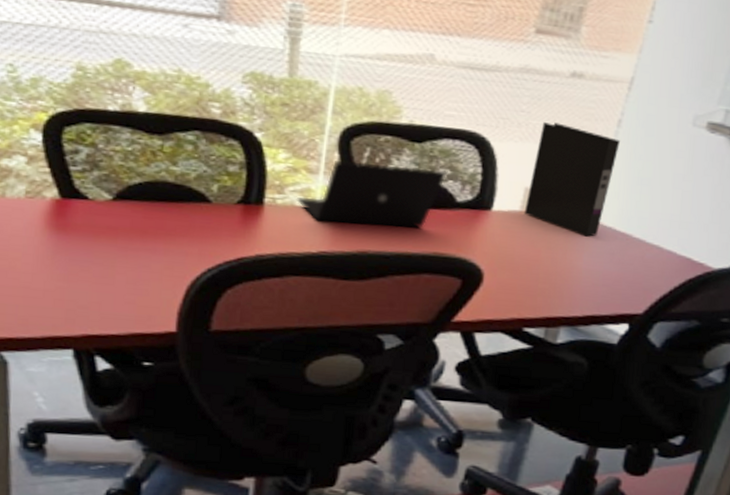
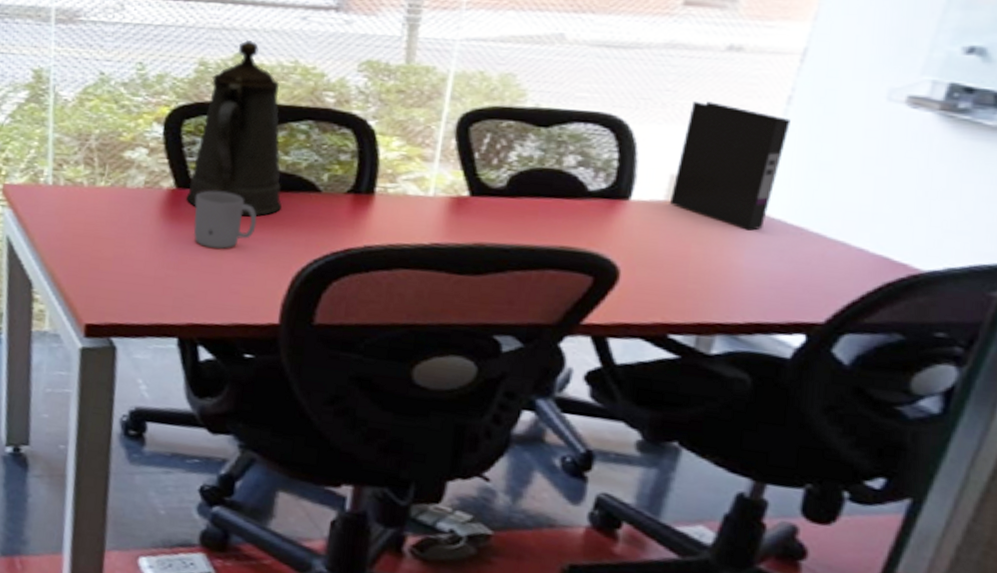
coffee pot: none [72,46,172,227] -> present [186,40,282,217]
mug: none [81,201,148,260] -> present [193,190,257,249]
laptop: present [296,161,448,229] -> none [408,148,578,220]

